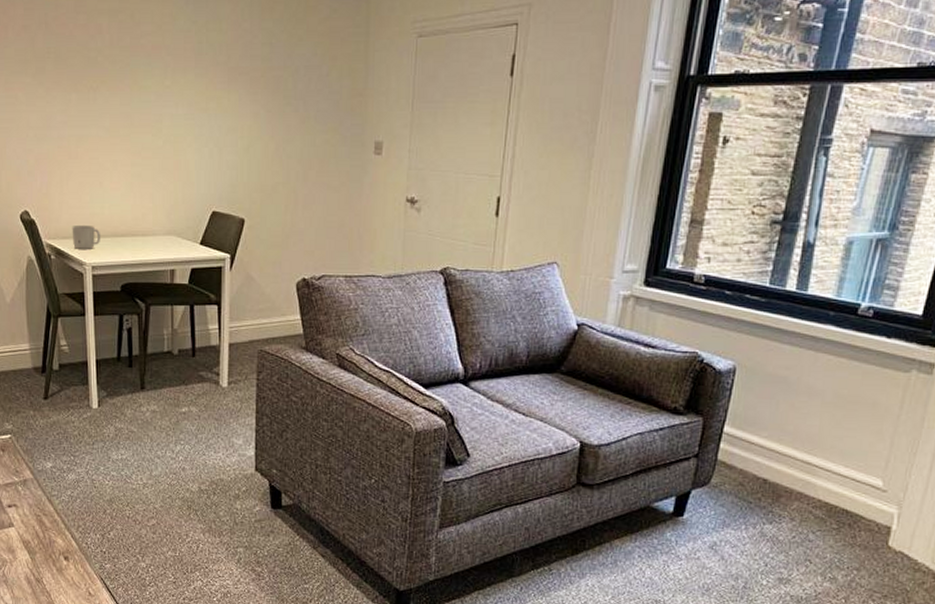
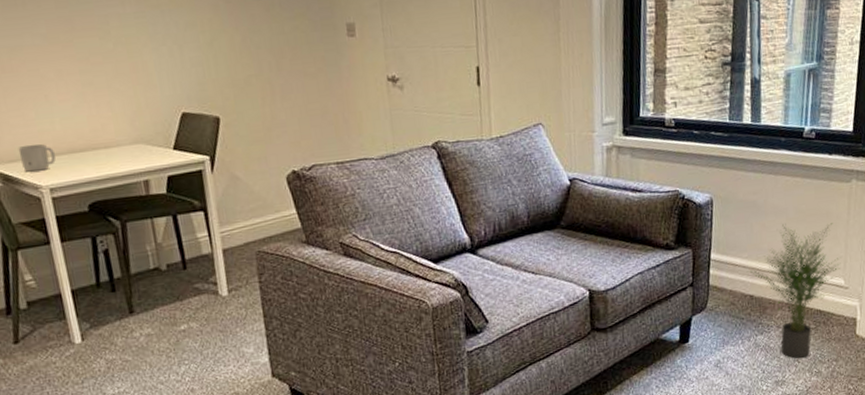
potted plant: none [763,407,882,559] -> present [746,223,841,358]

